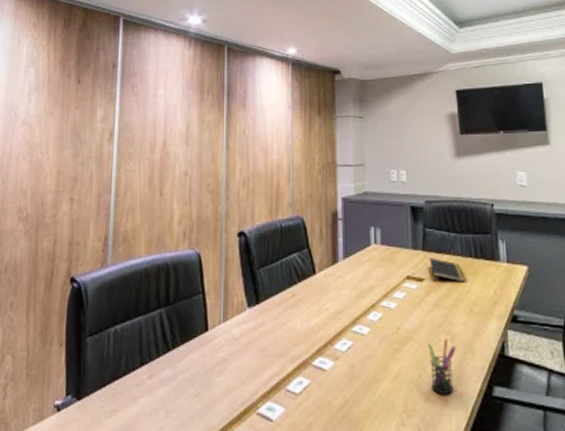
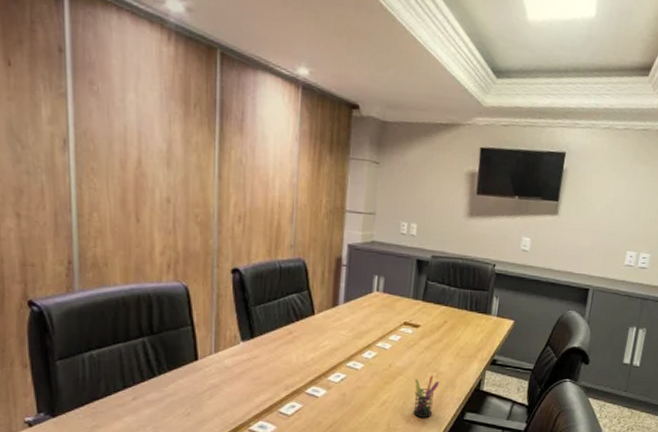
notepad: present [429,258,466,283] -> none [427,308,458,331]

